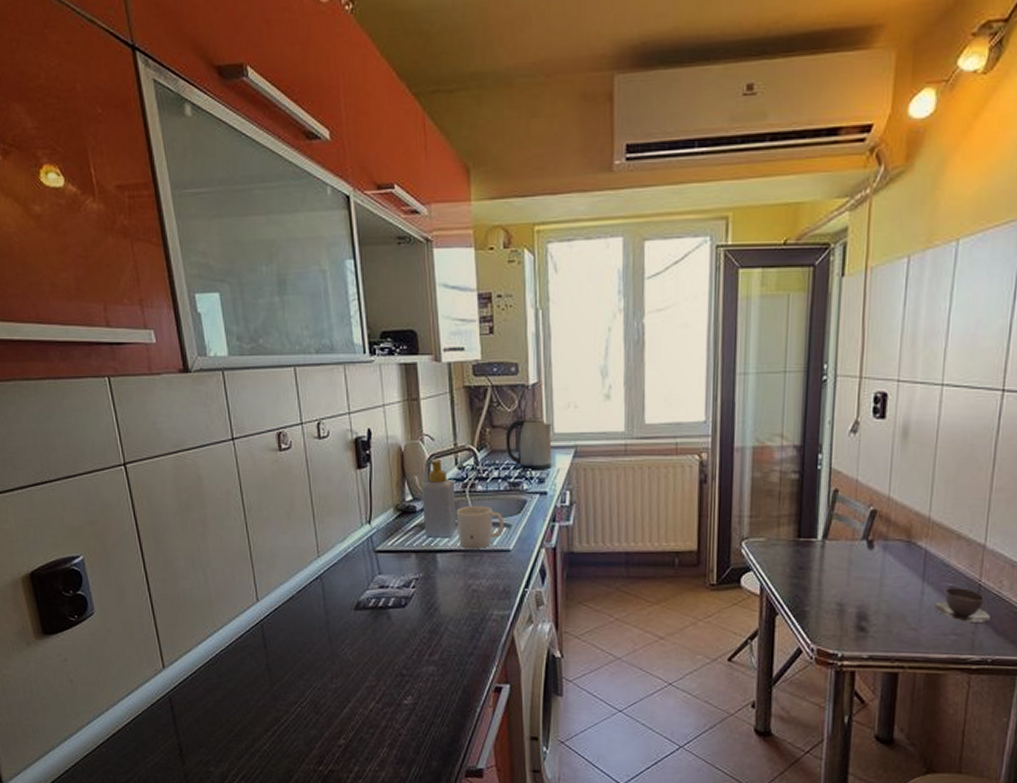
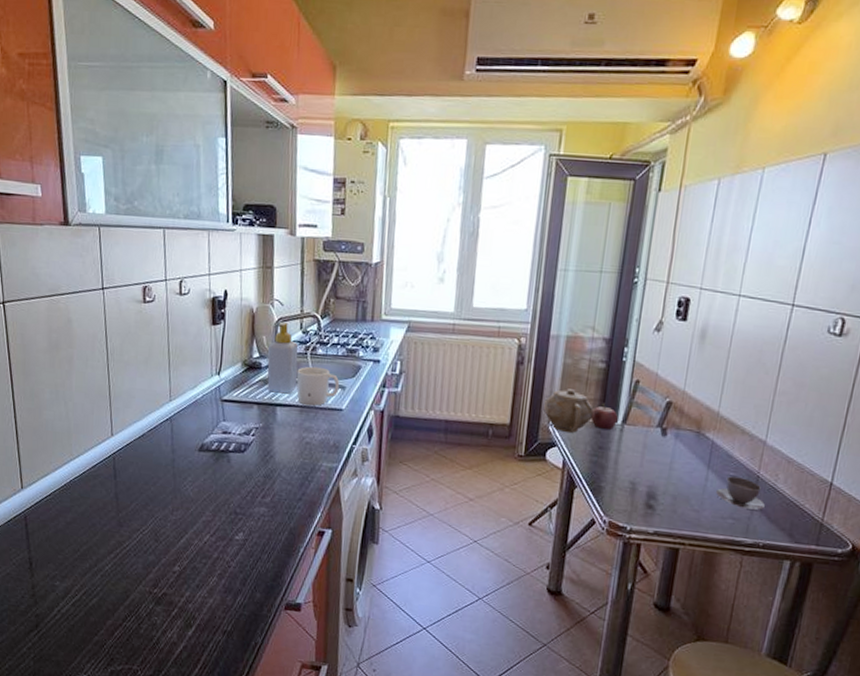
kettle: present [505,416,552,470] -> none [346,291,390,341]
teapot: none [734,505,789,554] -> present [544,388,594,433]
fruit: none [787,518,818,547] -> present [591,403,618,430]

